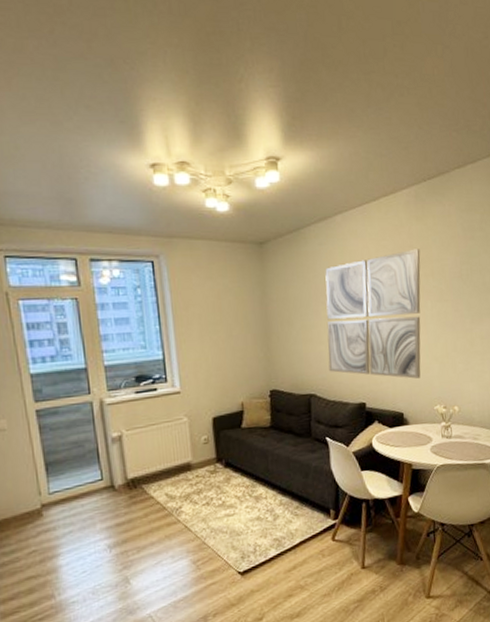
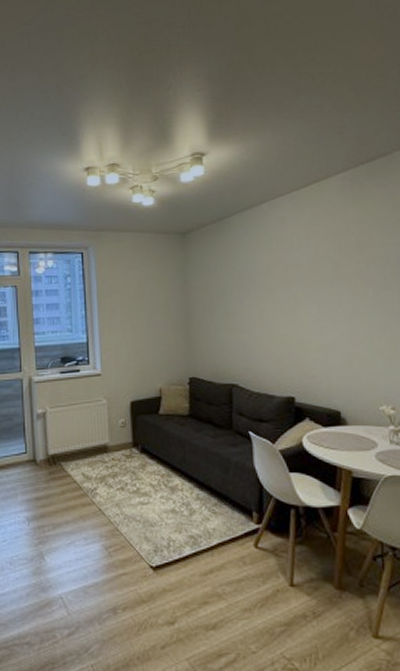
wall art: present [325,249,421,379] -> none [249,234,362,374]

